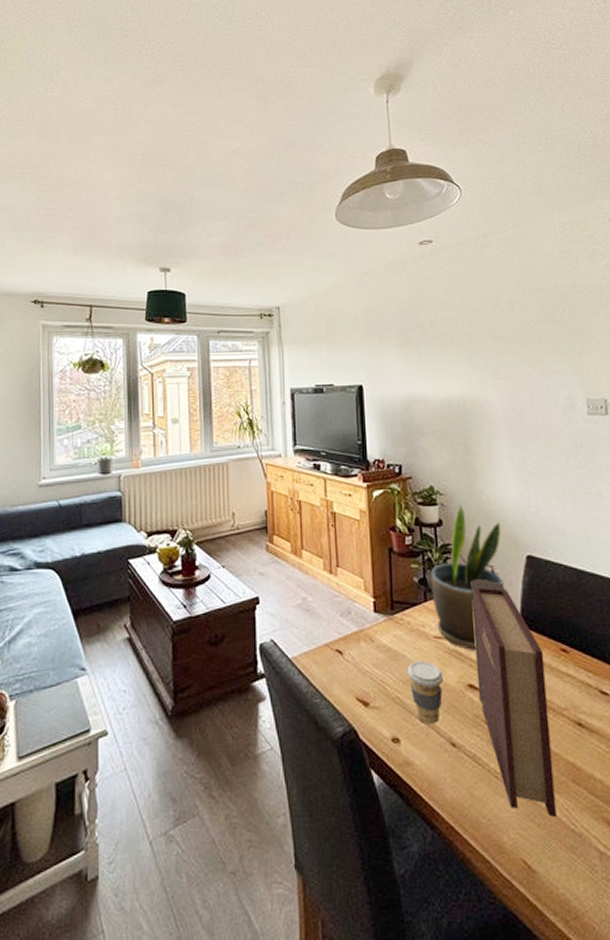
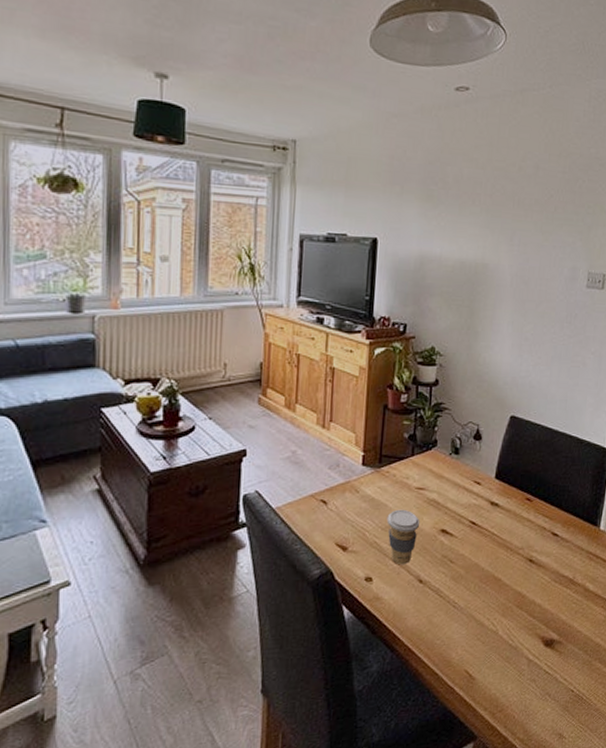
potted plant: present [430,504,504,650] -> none [419,365,492,500]
book: present [470,579,557,817] -> none [448,437,511,635]

